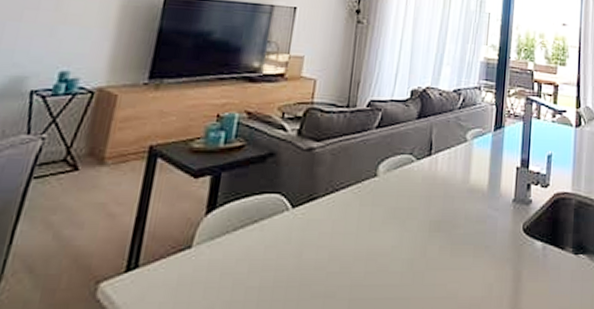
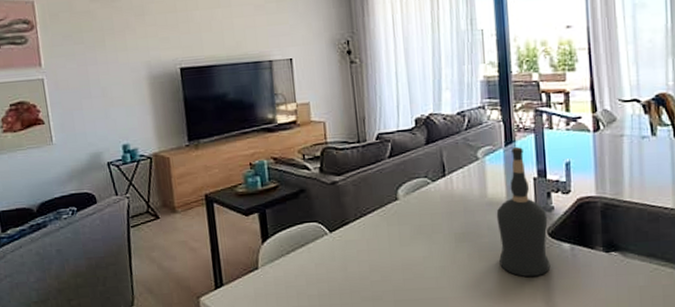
liquor bottle: none [471,133,525,278] -> present [496,147,551,277]

